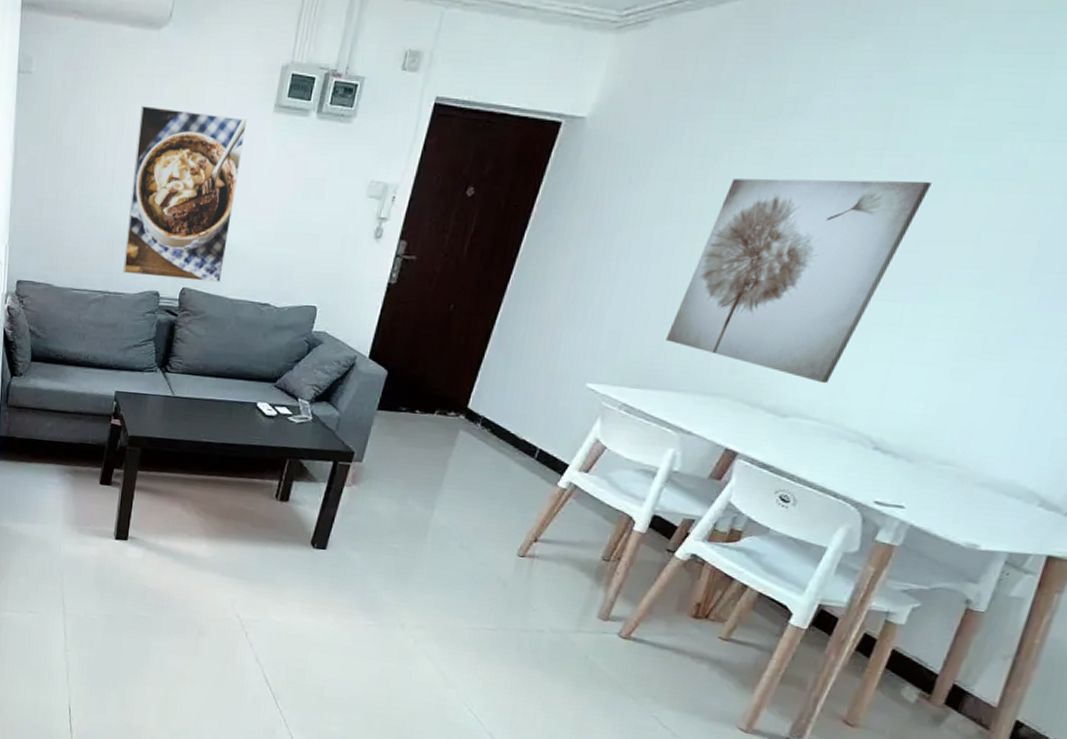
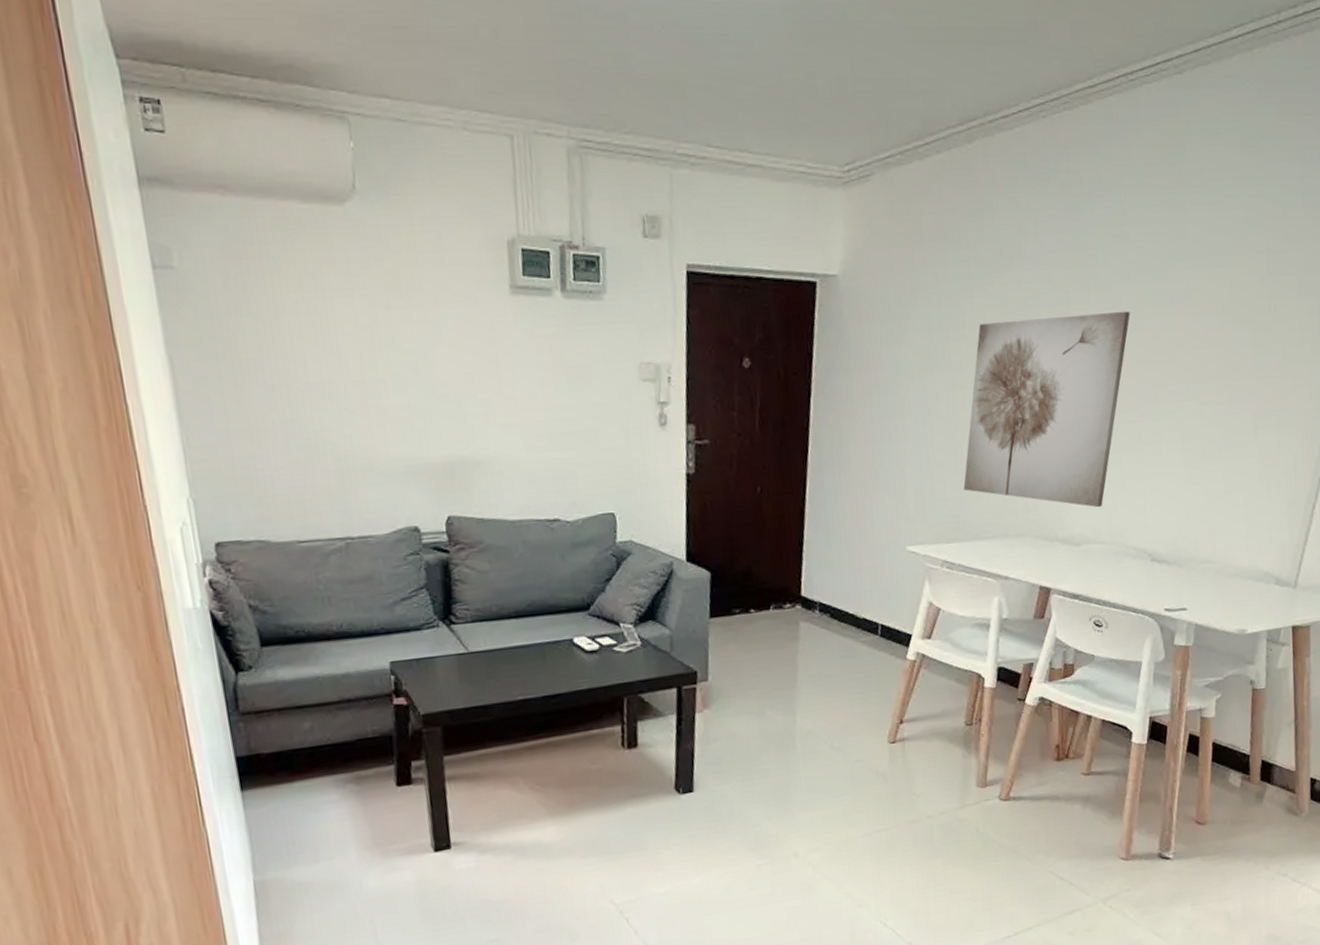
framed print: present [123,105,247,283] -> none [340,298,494,511]

